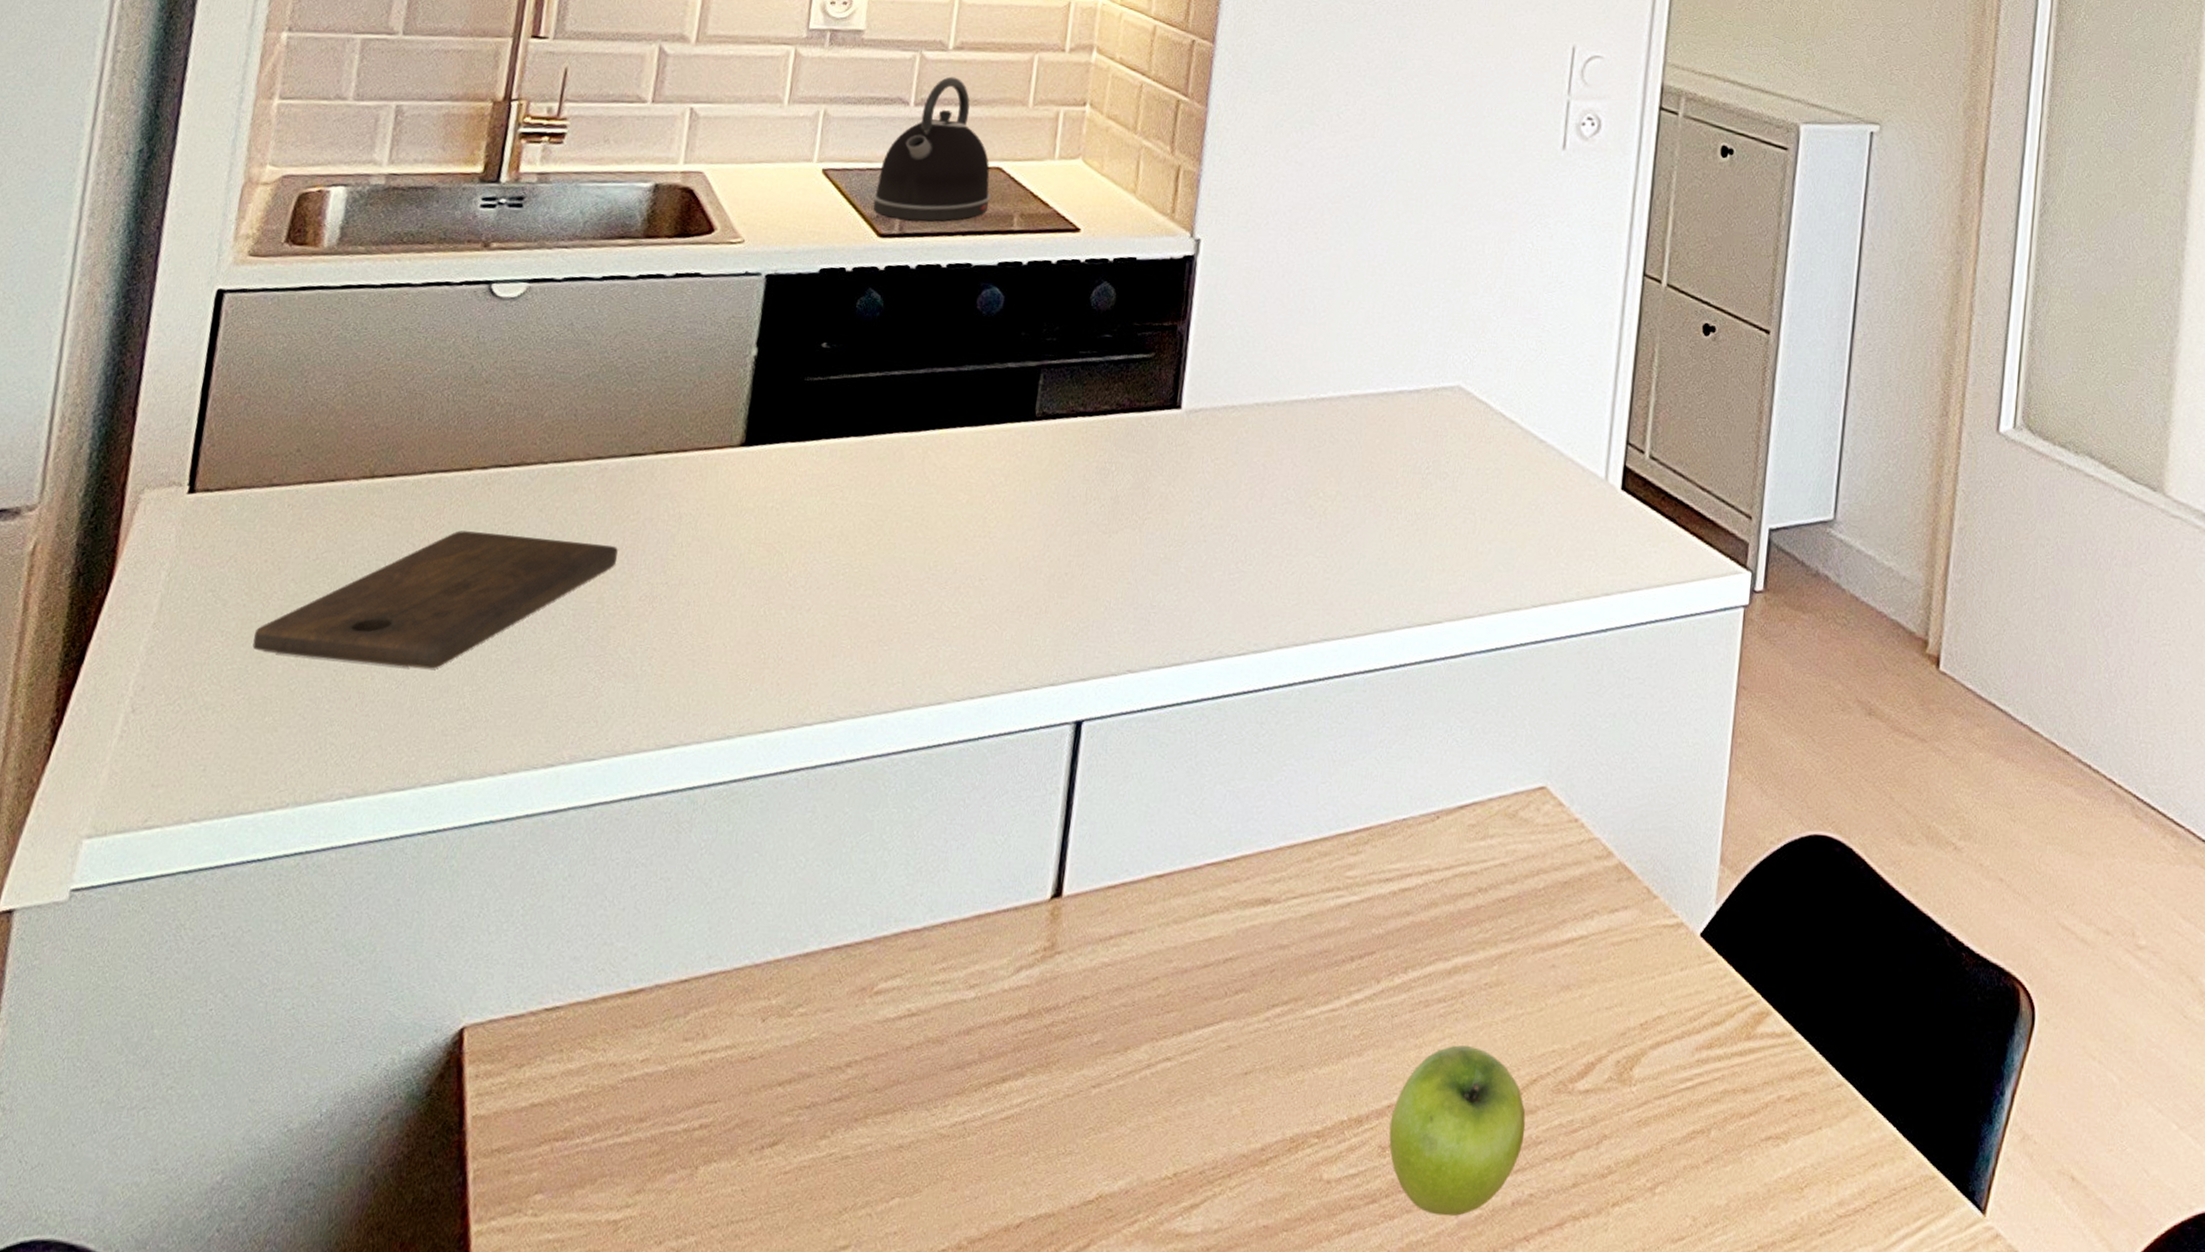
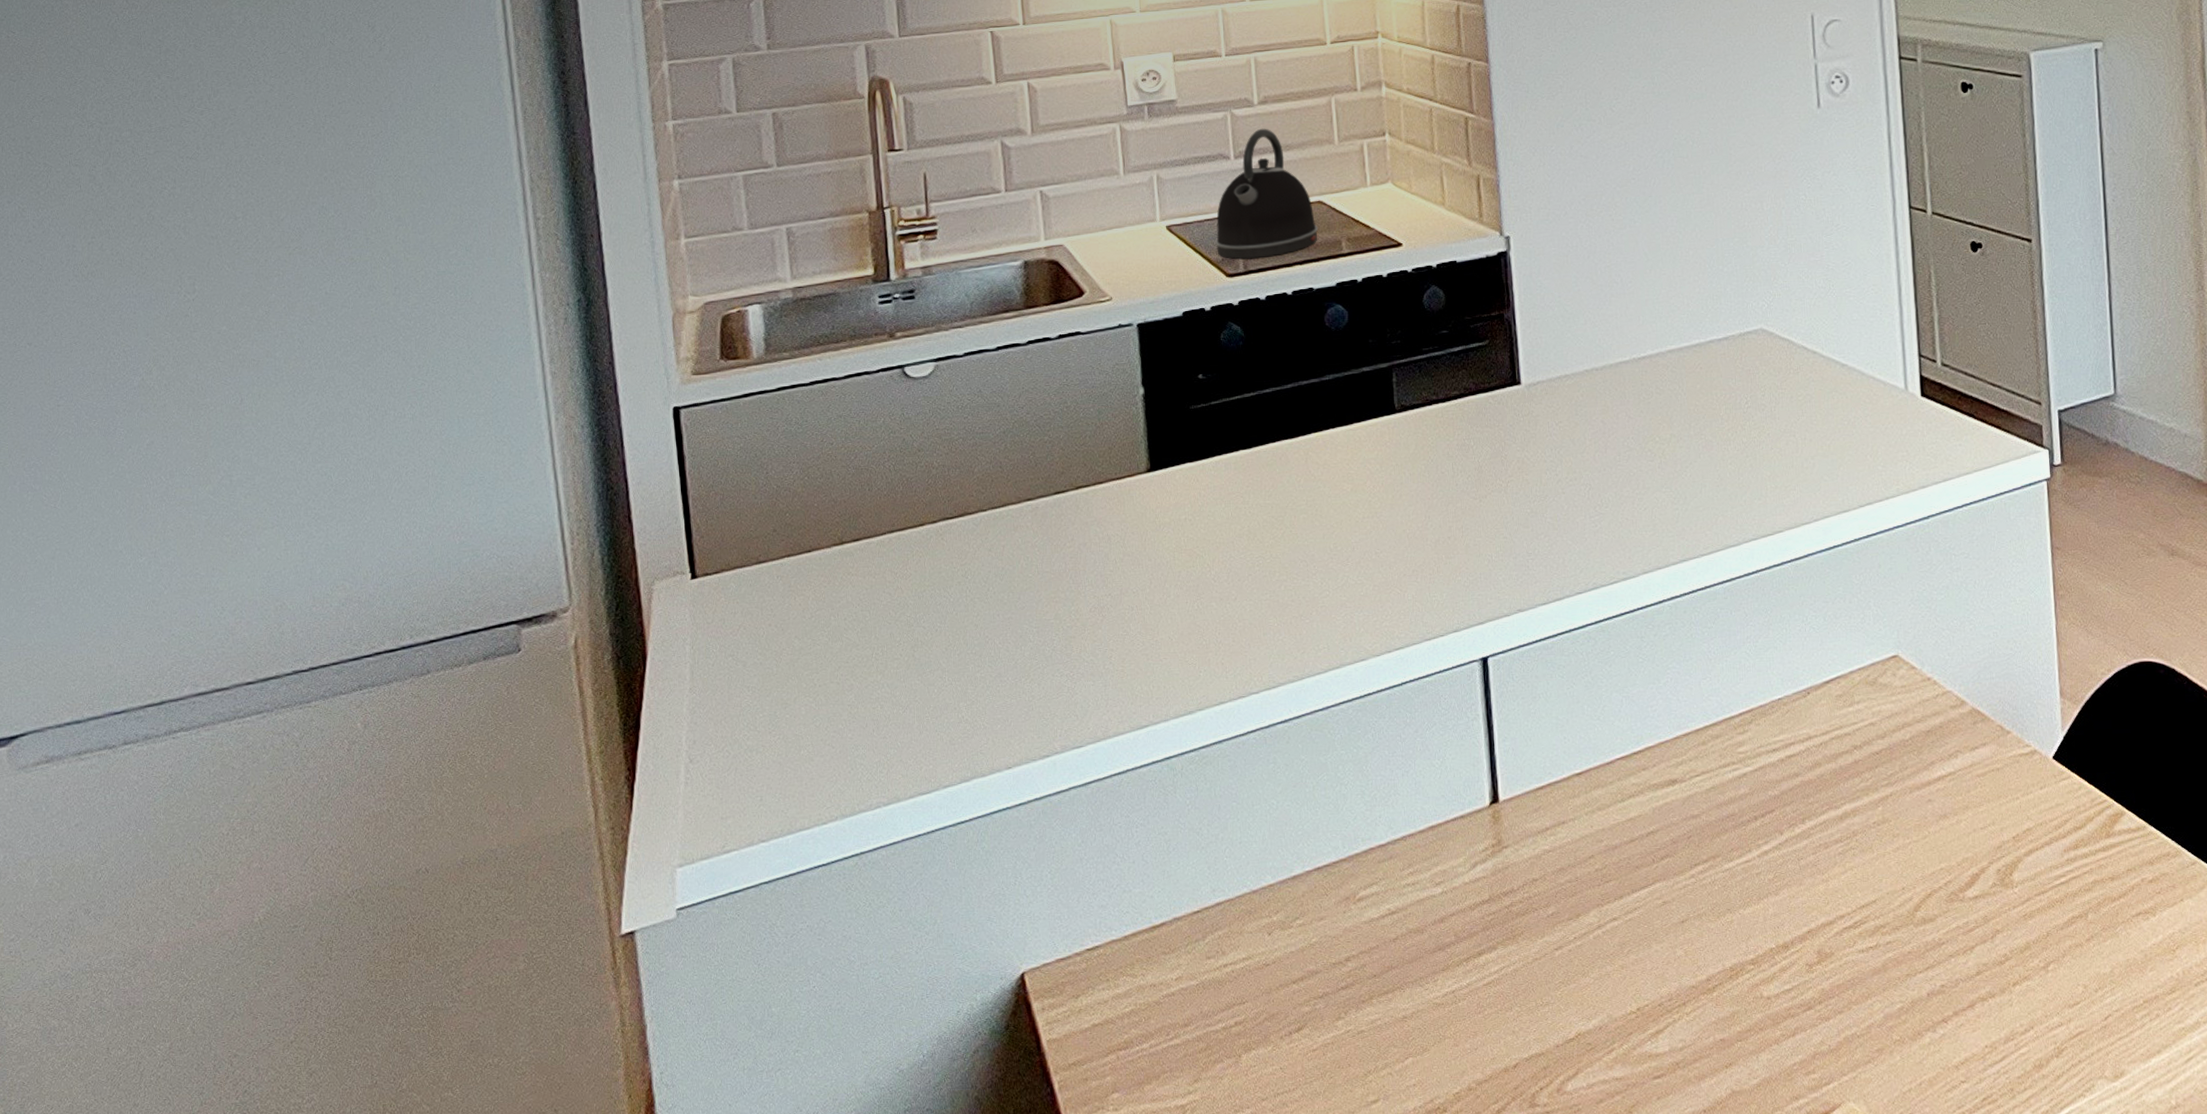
cutting board: present [252,530,618,669] -> none [775,571,1063,699]
fruit: present [1389,1045,1526,1216] -> none [1812,874,1929,1012]

